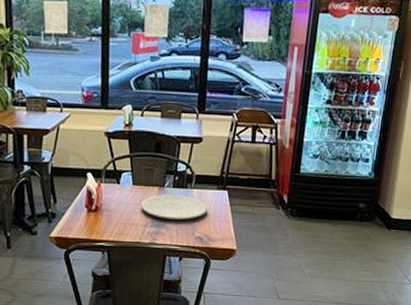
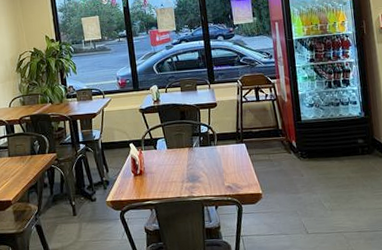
plate: present [141,195,207,220] -> none [176,152,231,174]

